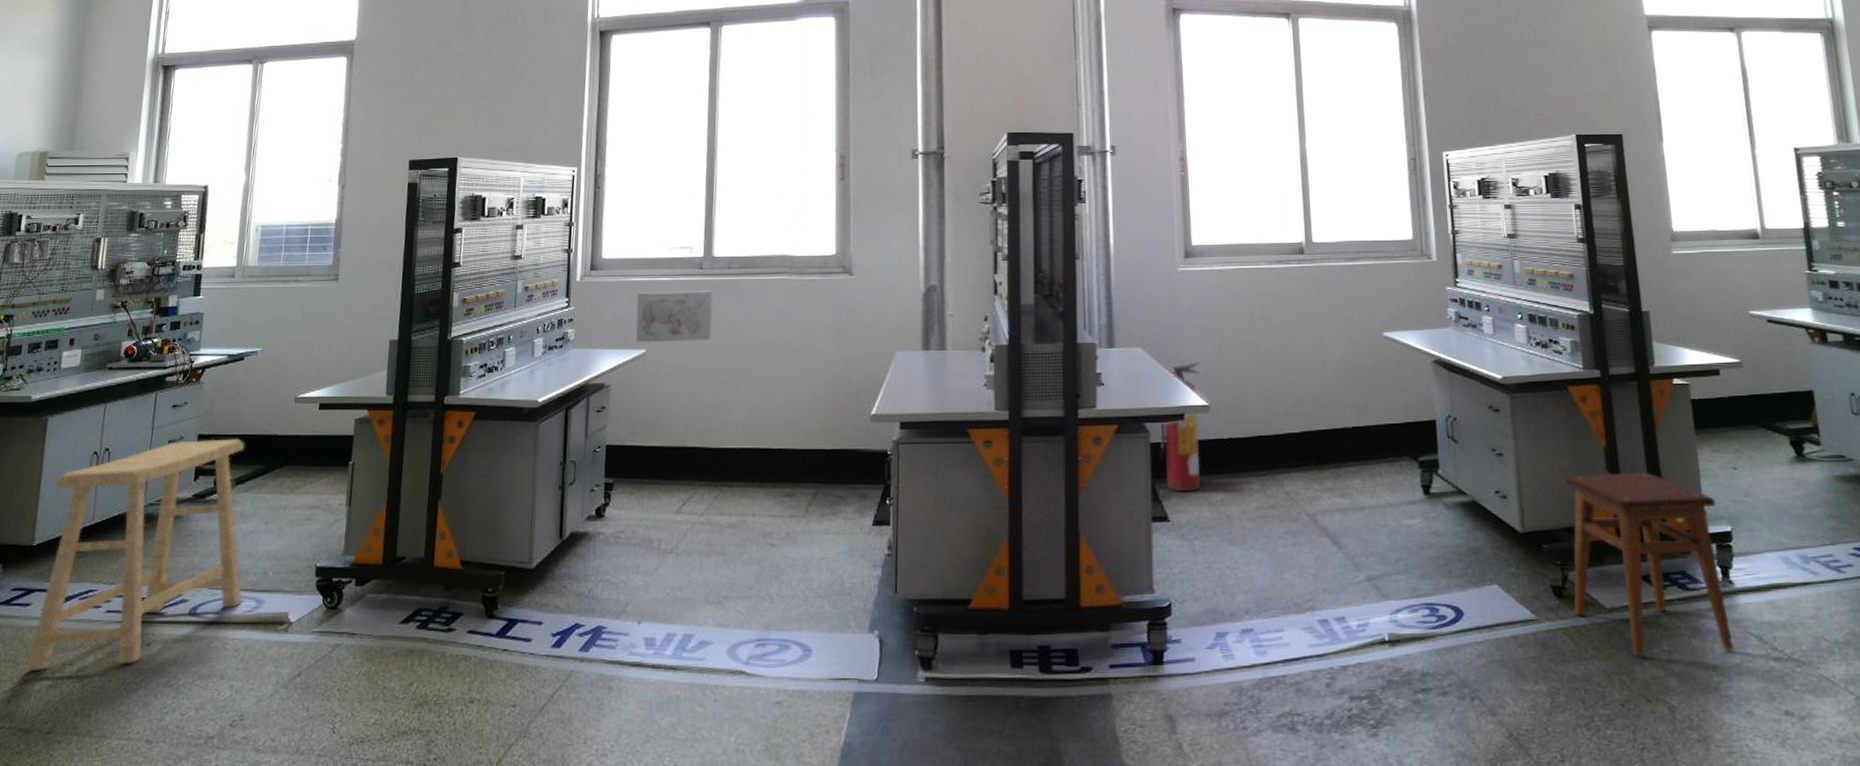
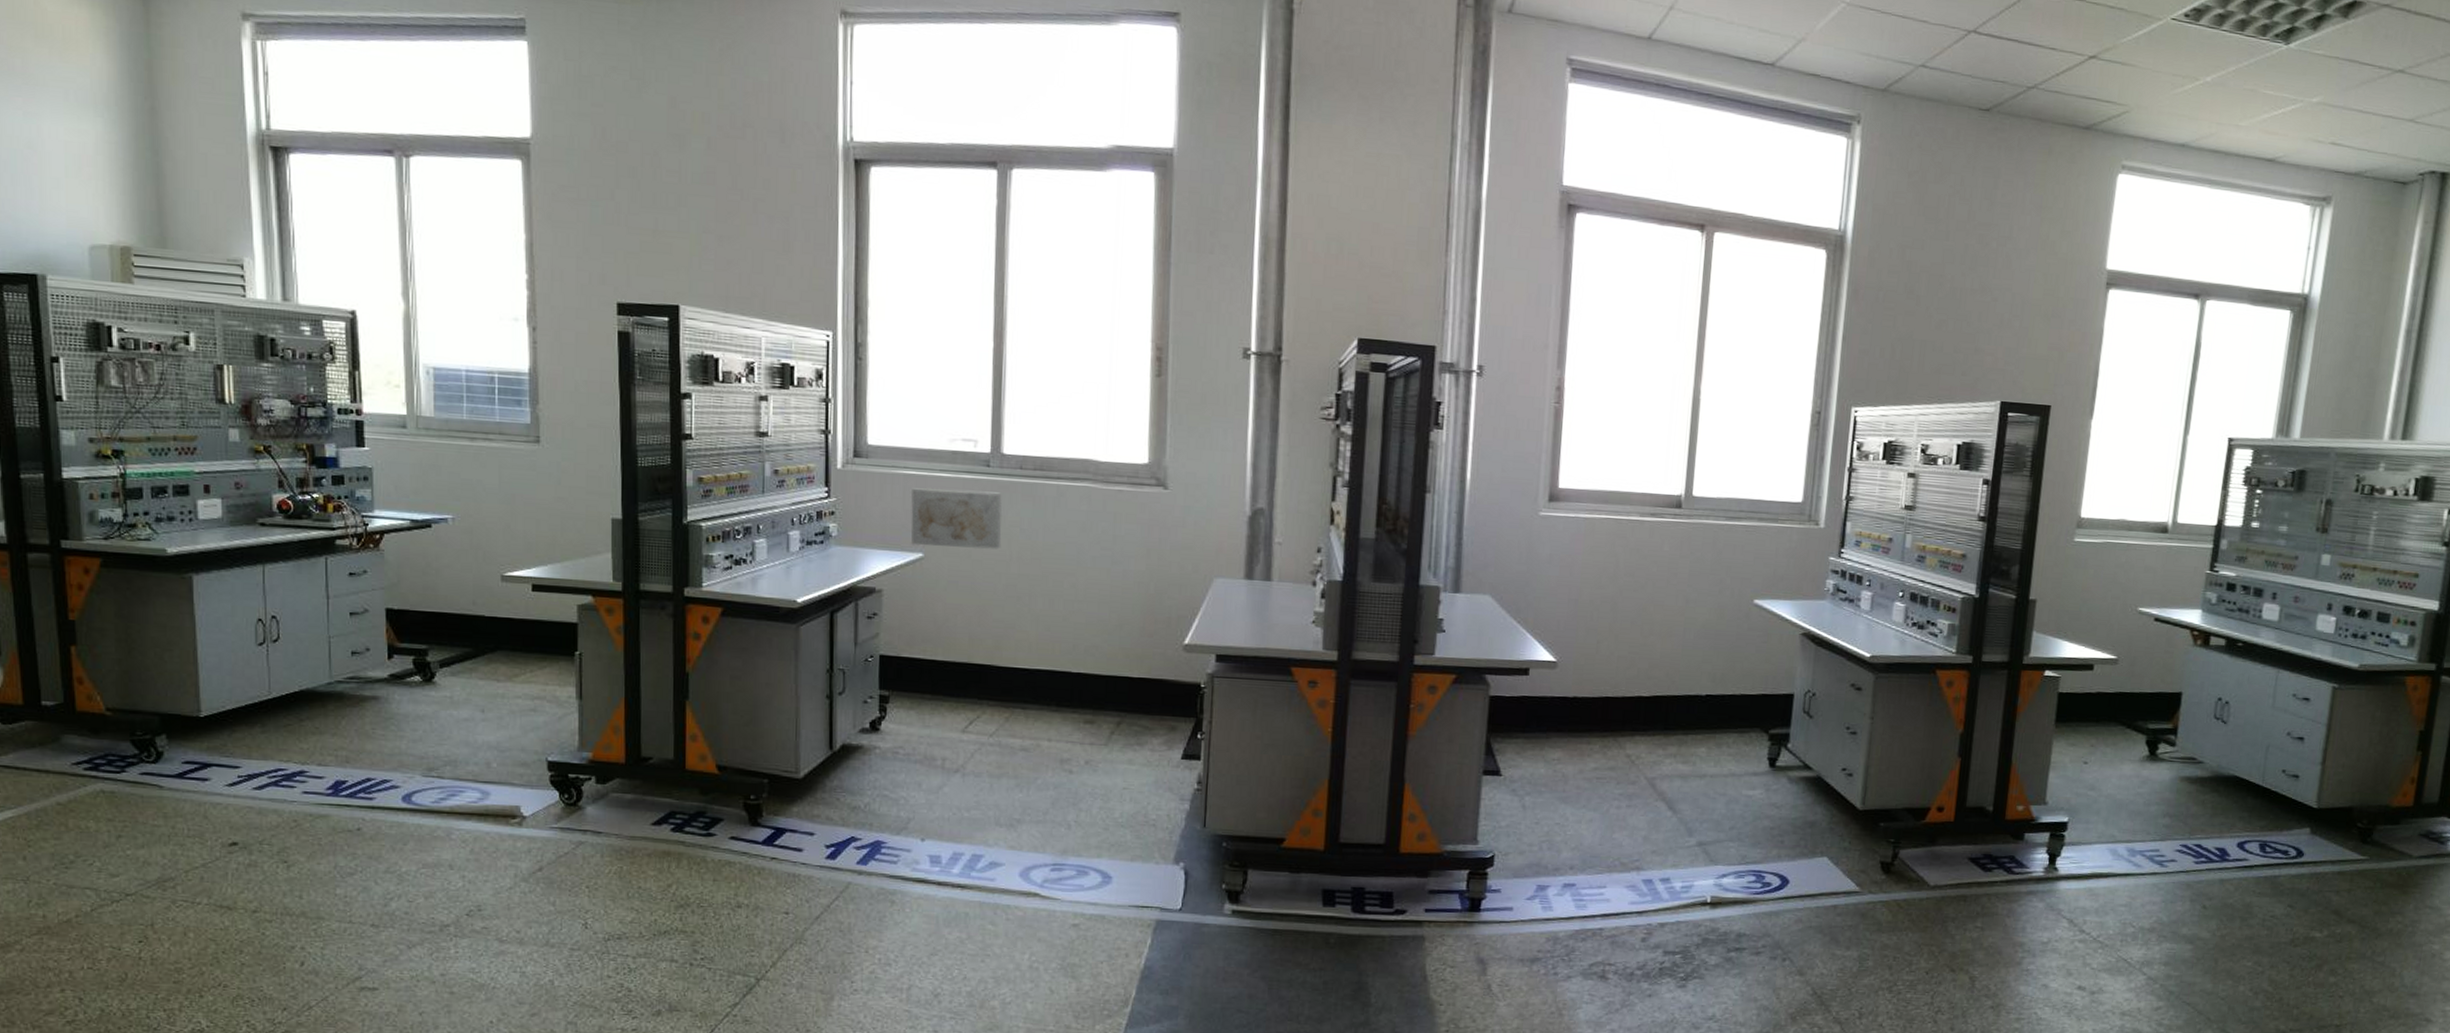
stool: present [26,438,245,672] -> none [215,614,464,849]
fire extinguisher: present [1158,361,1201,492] -> none [1497,614,1553,748]
stool: present [1564,472,1735,657] -> none [1898,758,2059,932]

